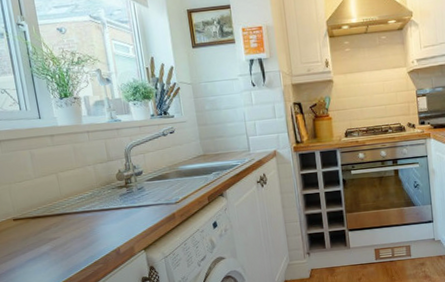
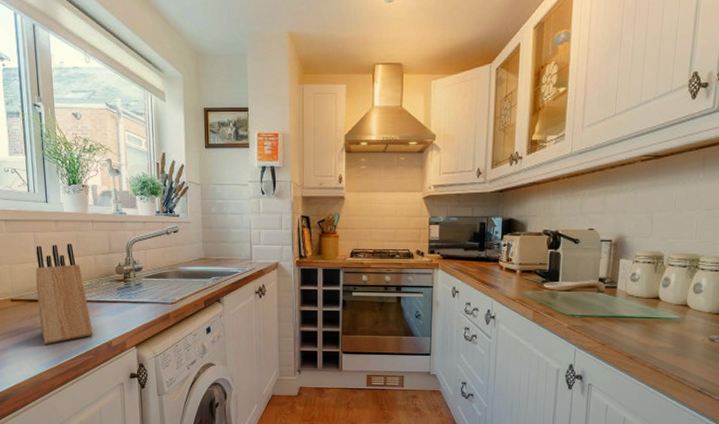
knife block: none [33,156,100,260] -> present [35,244,93,345]

